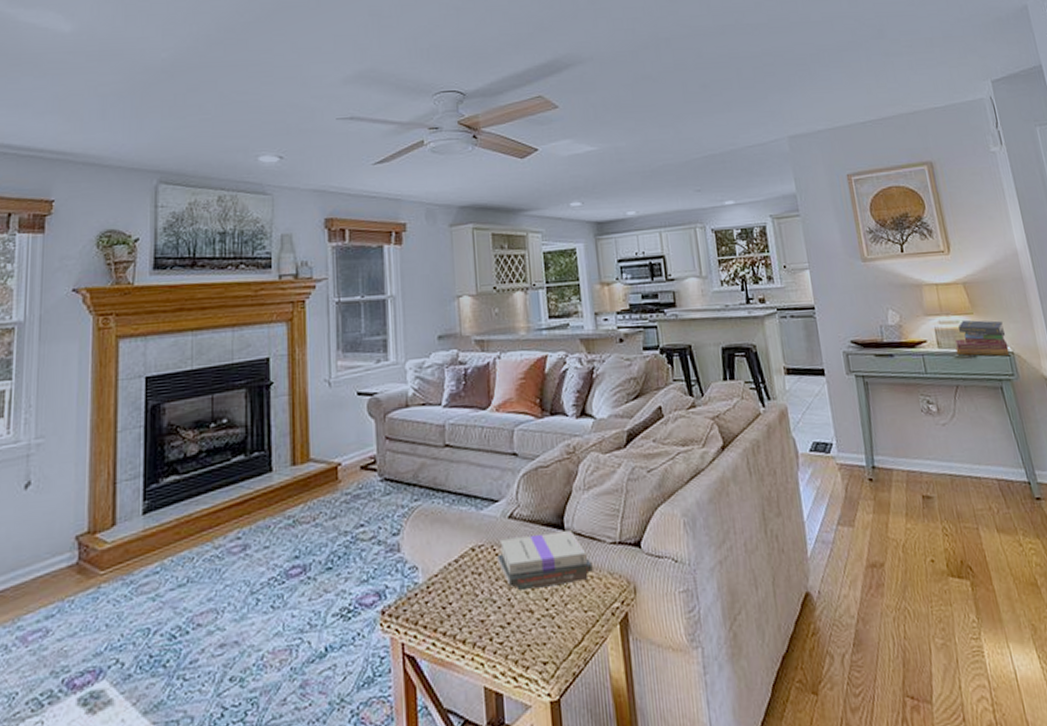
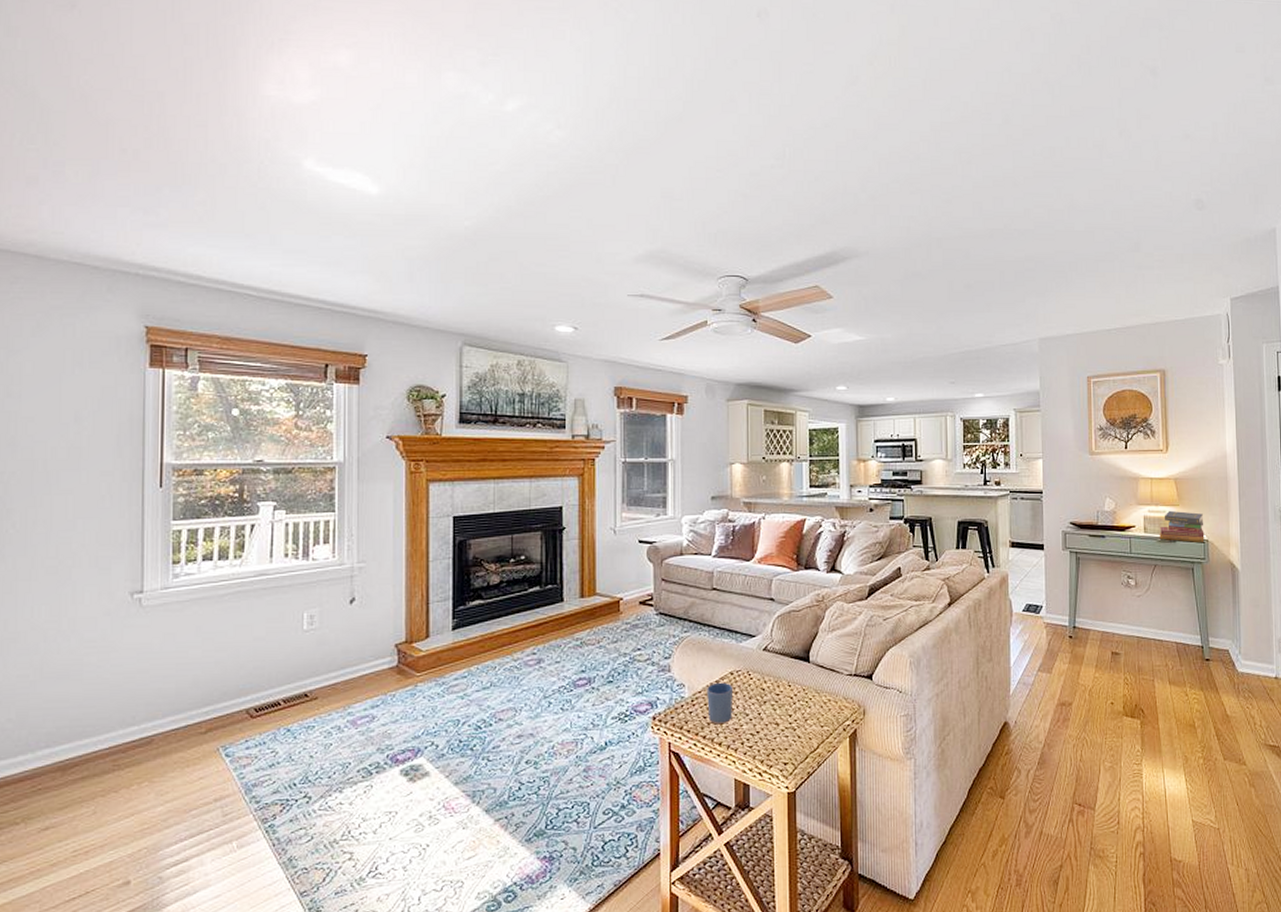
mug: none [444,561,477,617] -> present [707,682,734,725]
books: present [497,530,593,590] -> none [752,663,831,707]

